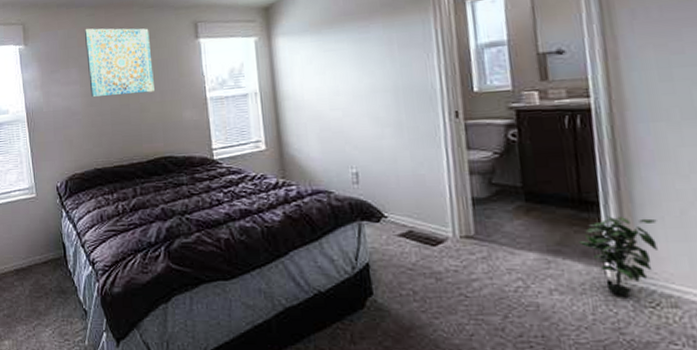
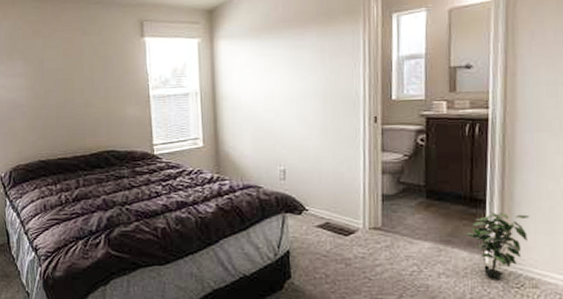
wall art: present [84,28,155,97] -> none [29,21,99,91]

